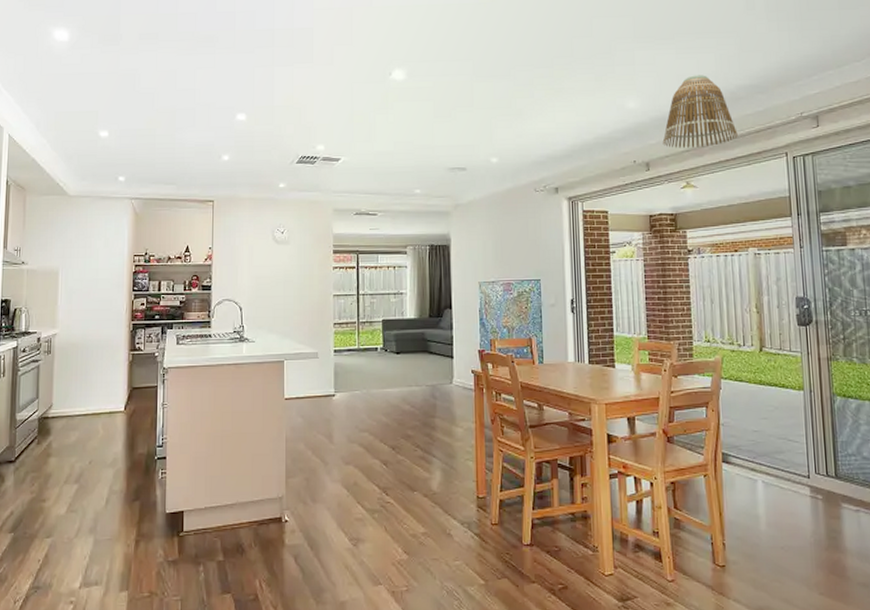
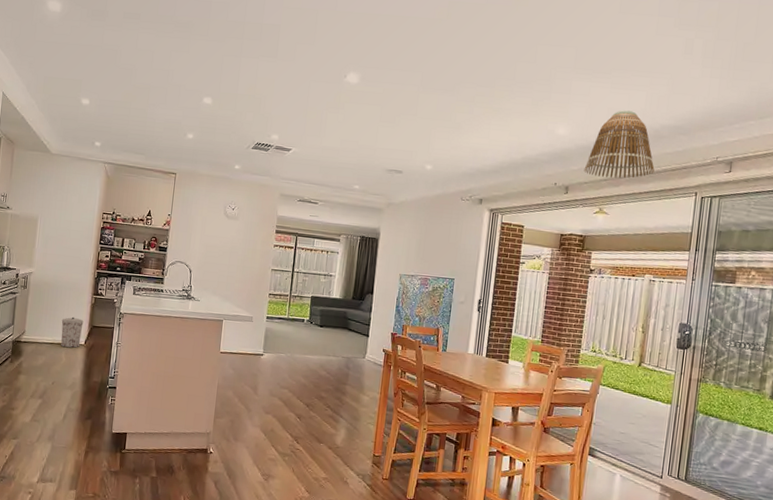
trash can: none [95,380,121,418] -> present [60,317,84,348]

